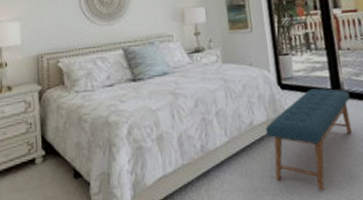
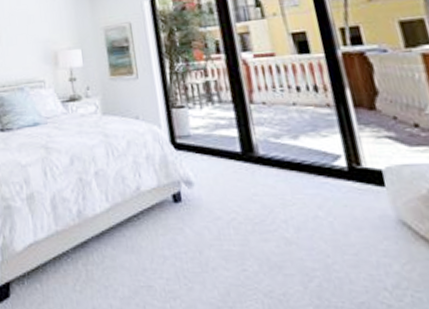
bench: present [266,88,352,191] -> none [156,151,271,282]

